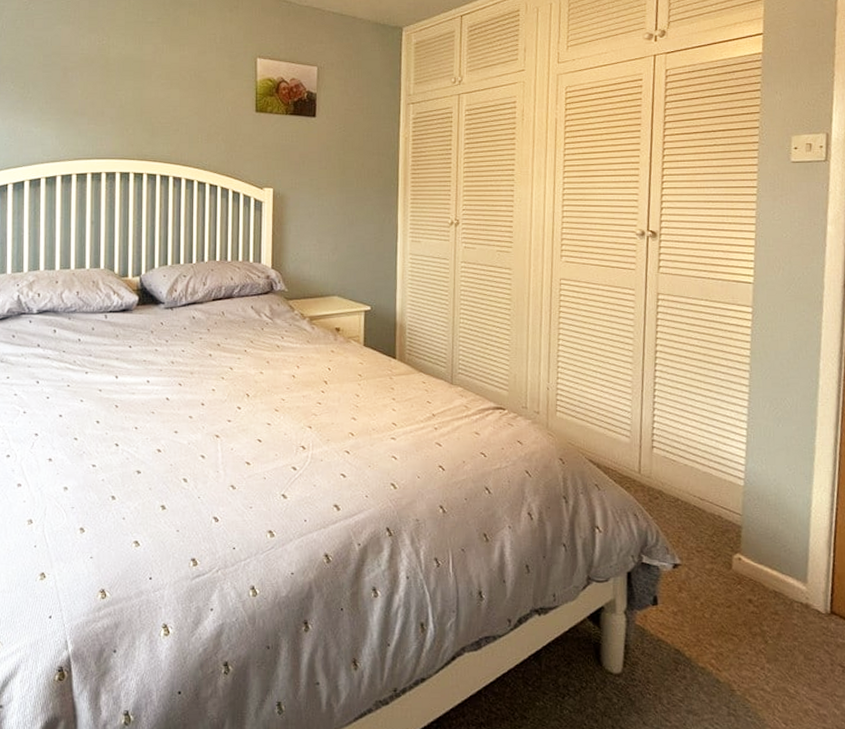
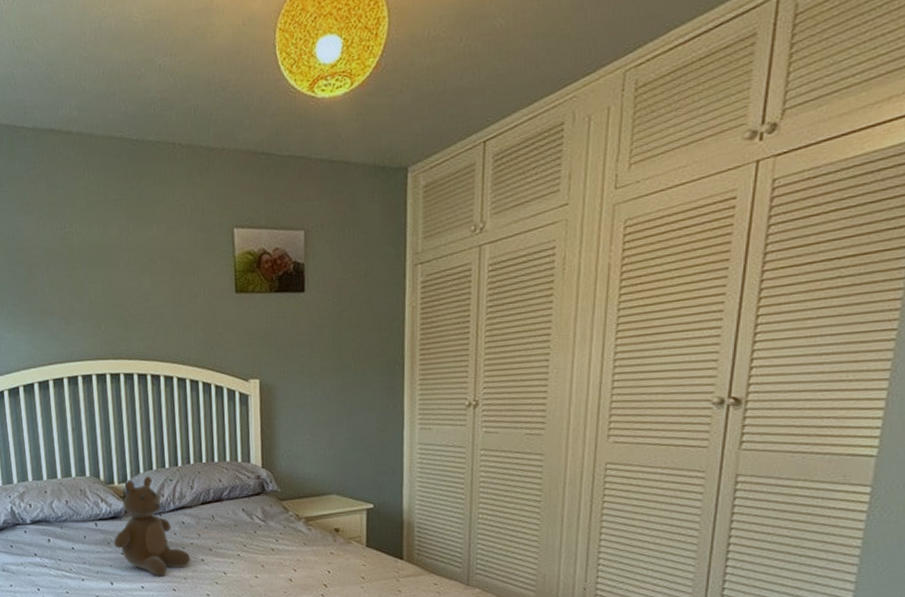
teddy bear: none [123,271,199,371] -> present [114,476,191,577]

